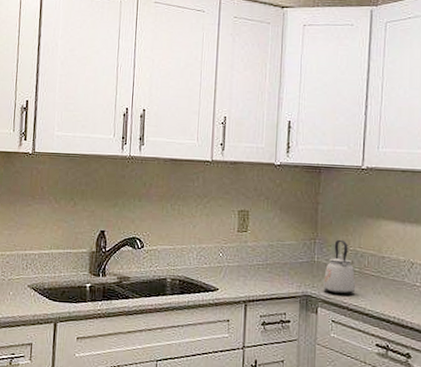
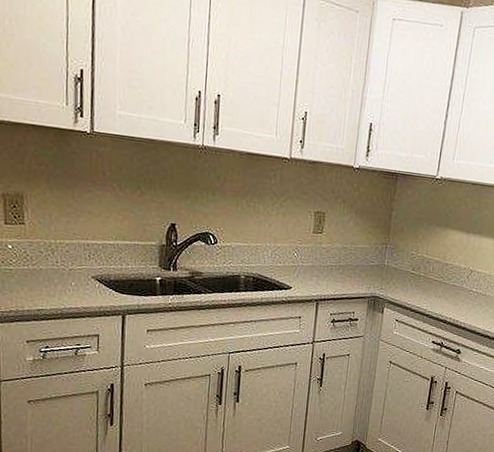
kettle: present [323,239,356,295] -> none [391,245,420,297]

